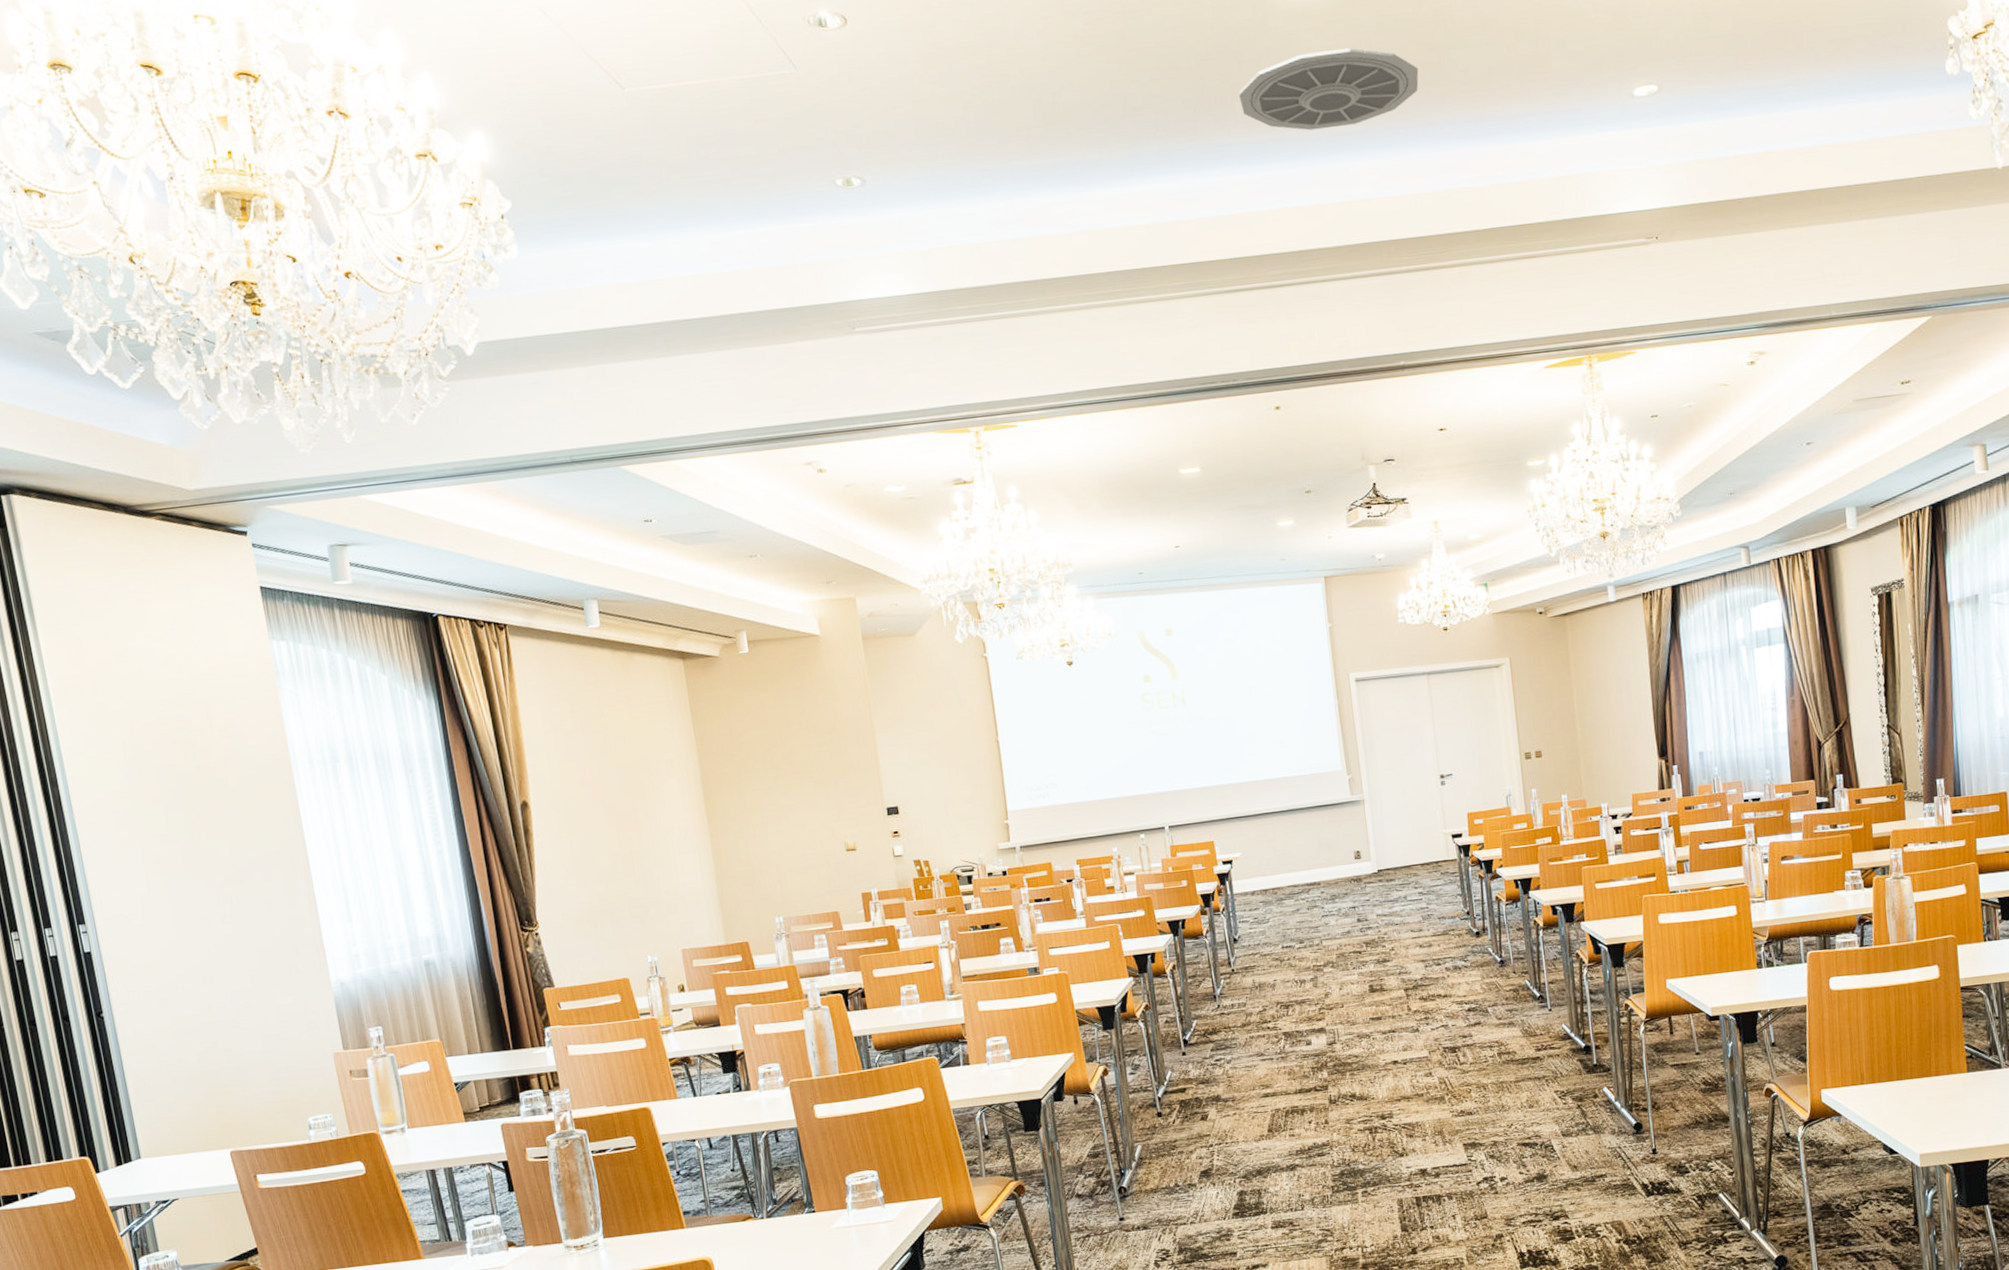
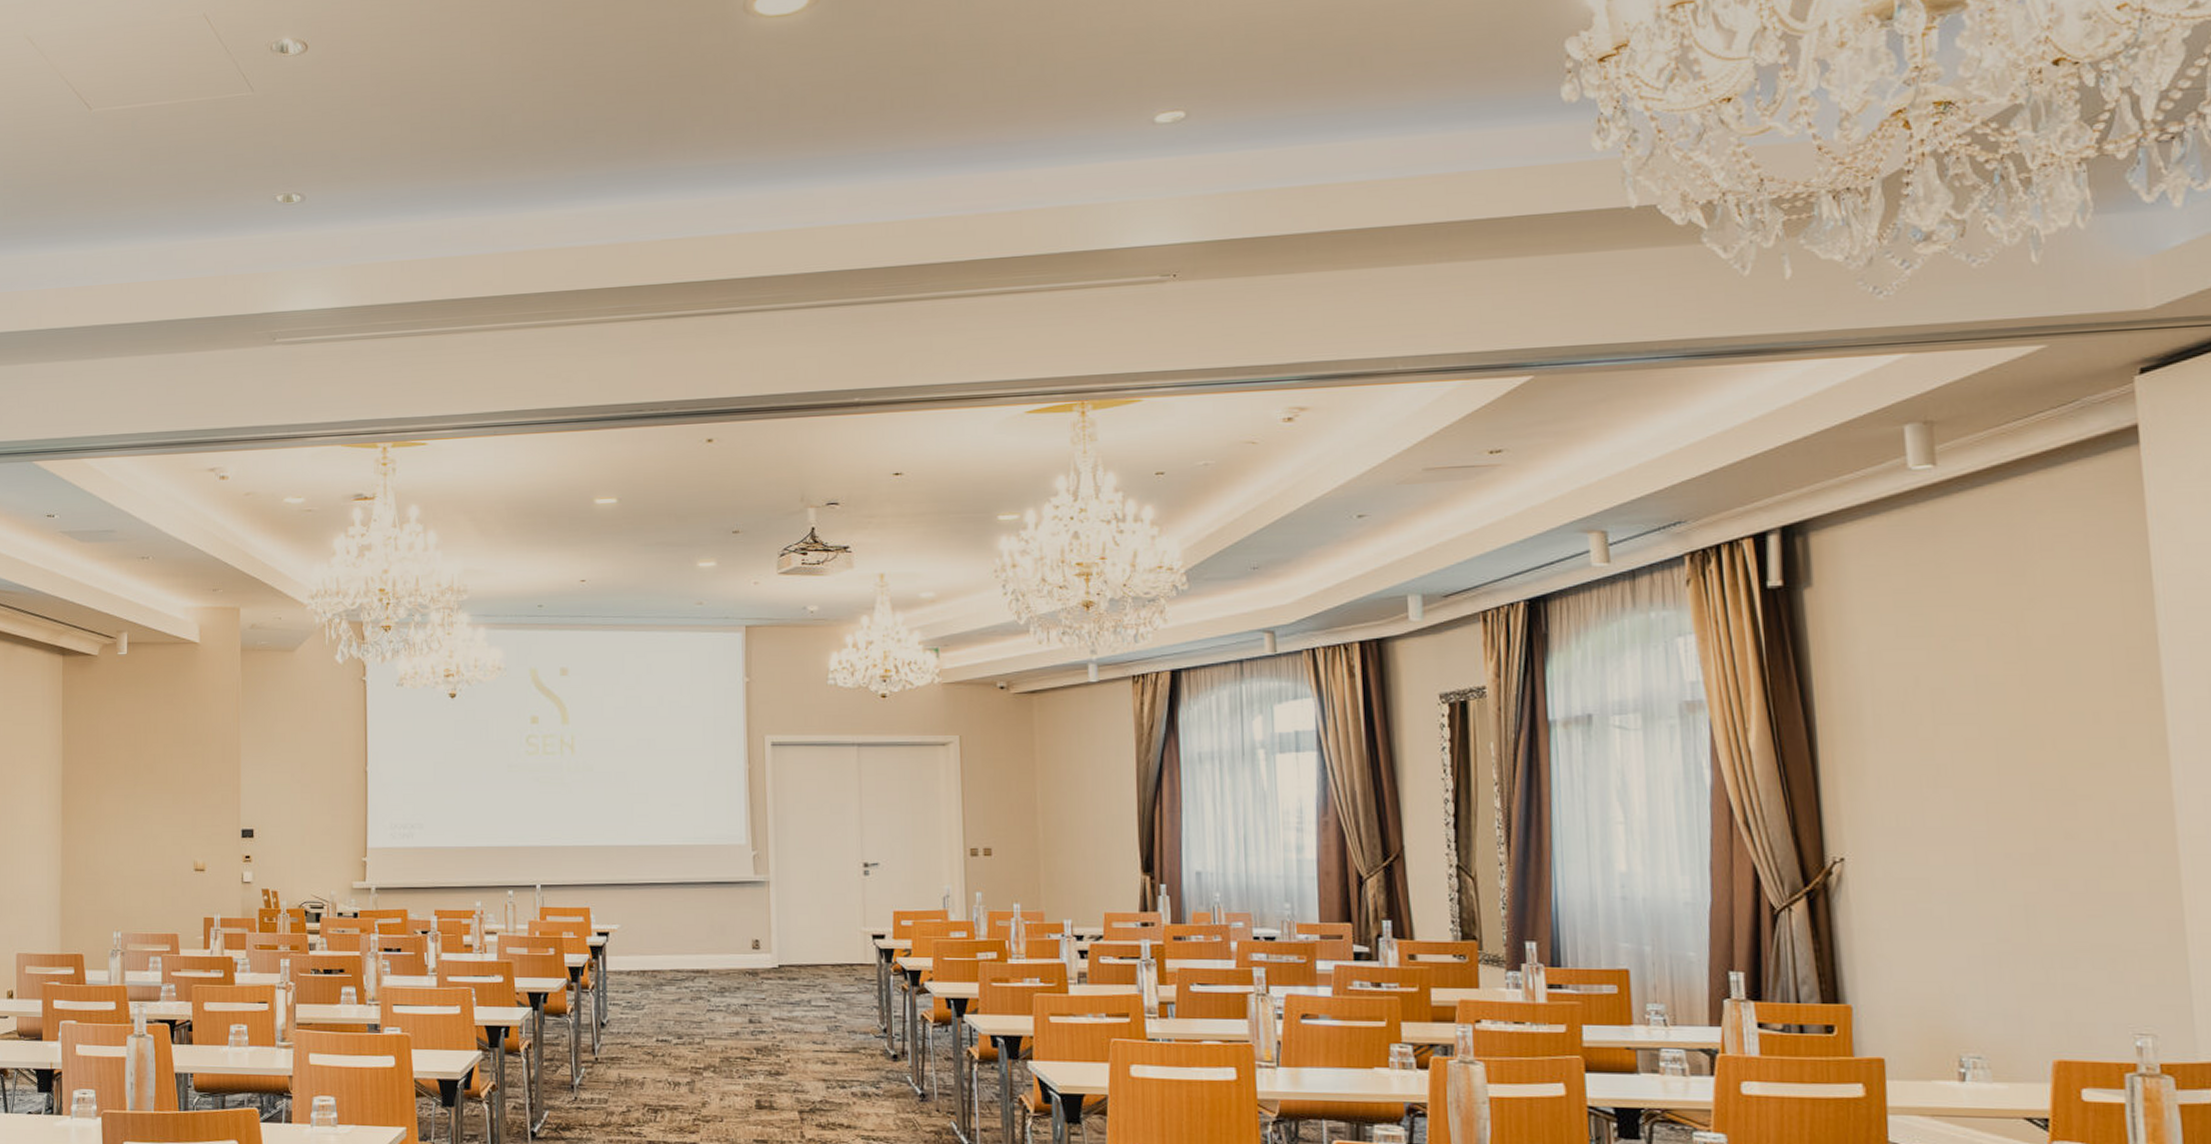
ceiling vent: present [1239,48,1419,131] -> none [699,72,902,155]

